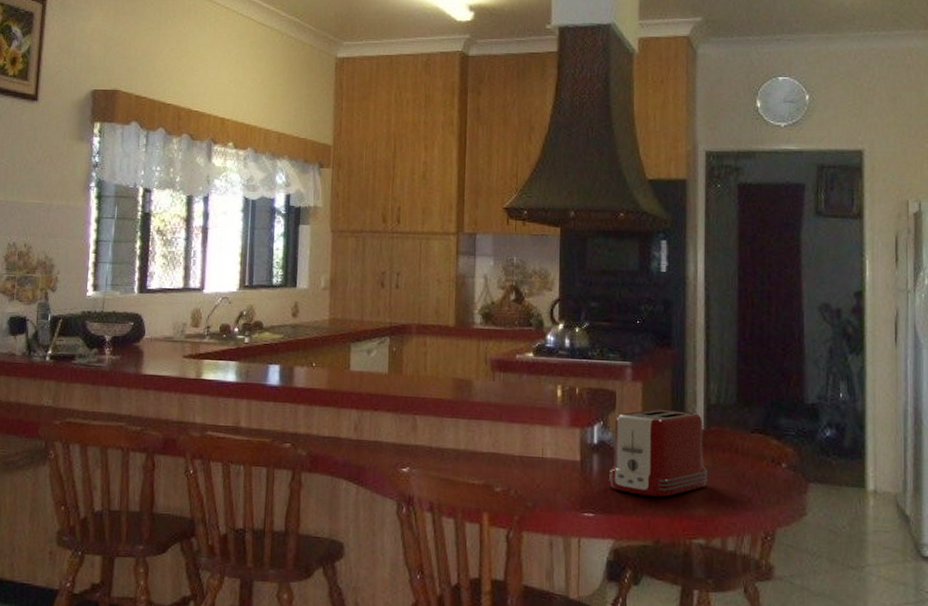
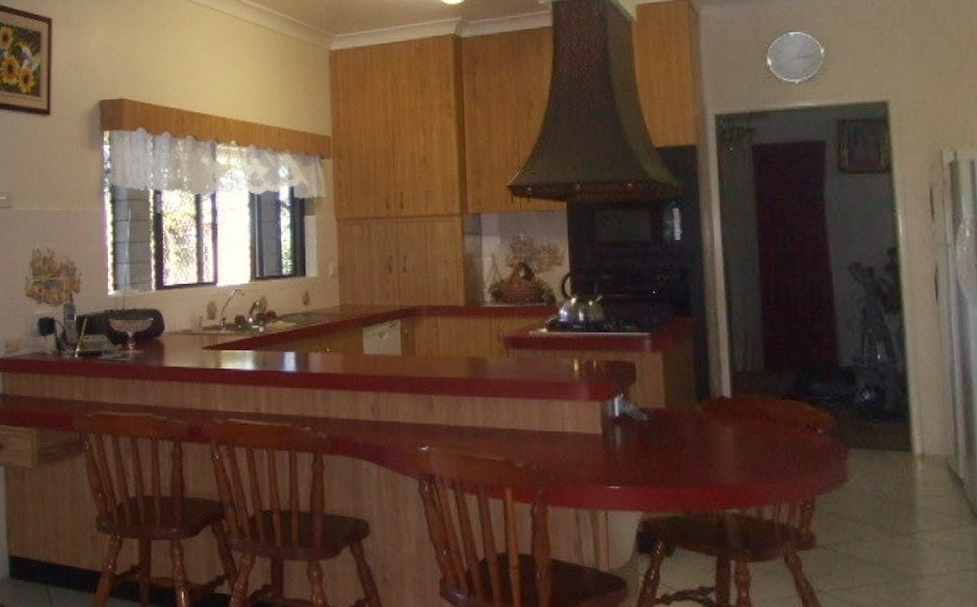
toaster: present [609,409,707,497] -> none [634,378,738,467]

